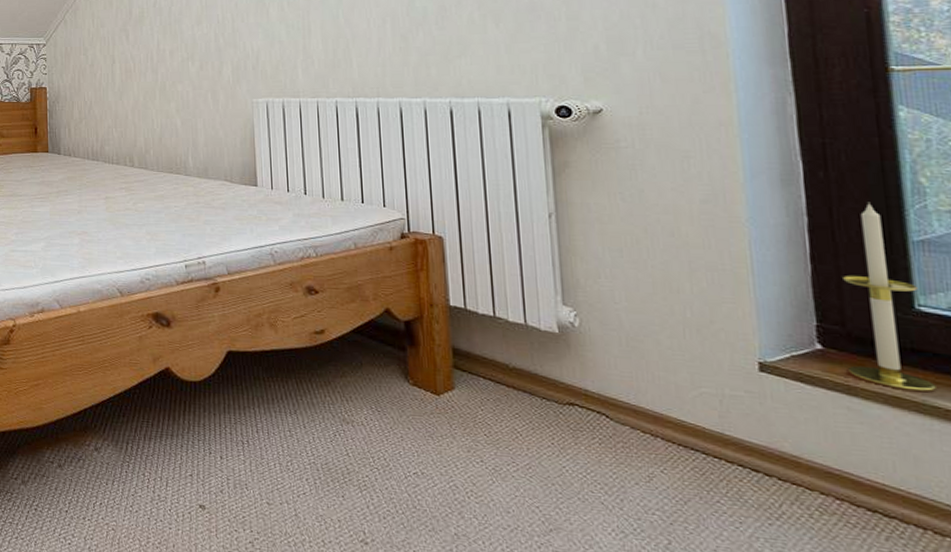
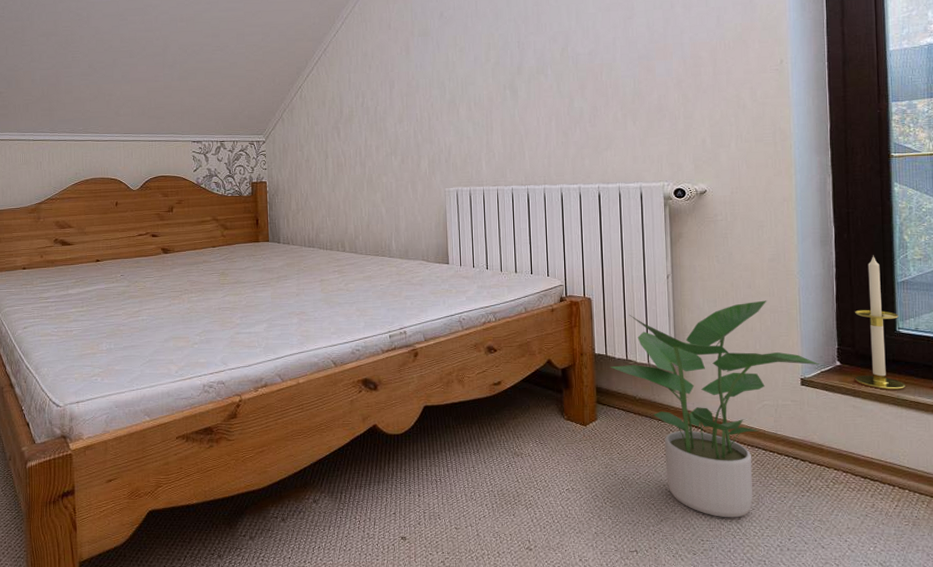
potted plant: none [471,253,788,542] -> present [610,300,819,518]

